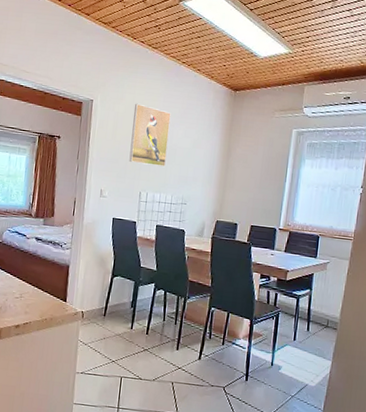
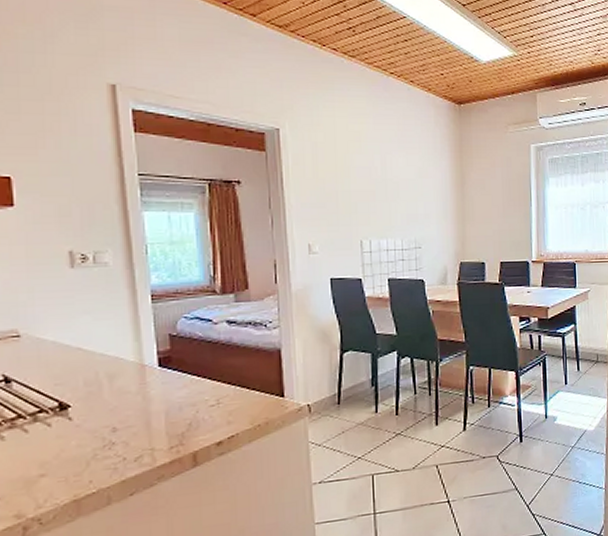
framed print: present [129,103,171,167] -> none [336,128,388,205]

